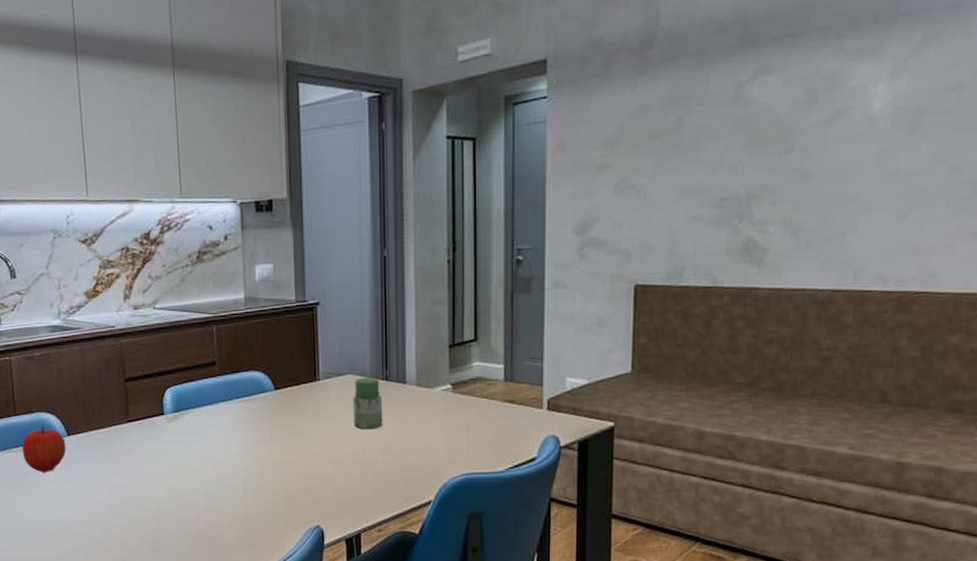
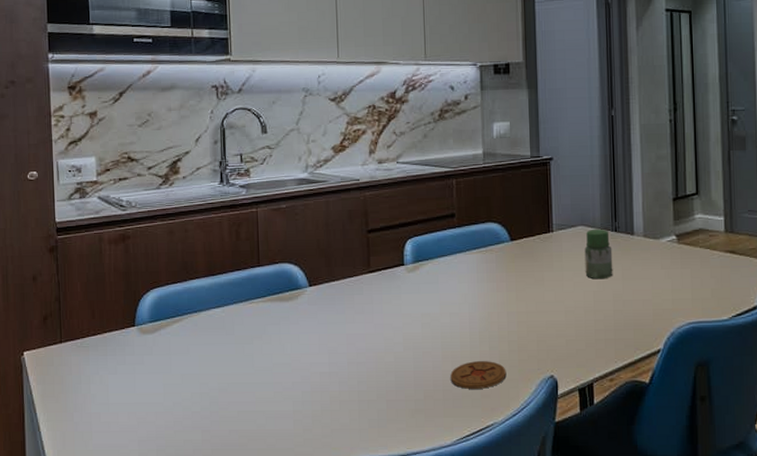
fruit: present [22,427,67,473] -> none [263,278,308,324]
coaster: none [214,511,271,538] -> present [450,361,507,389]

